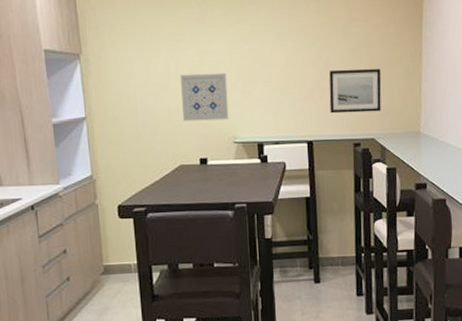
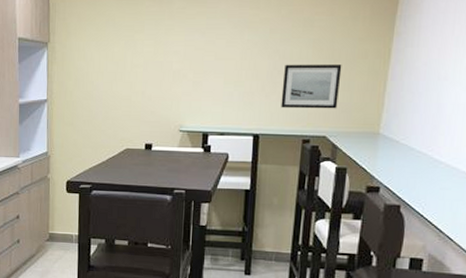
wall art: present [180,72,229,122] -> none [134,63,179,109]

